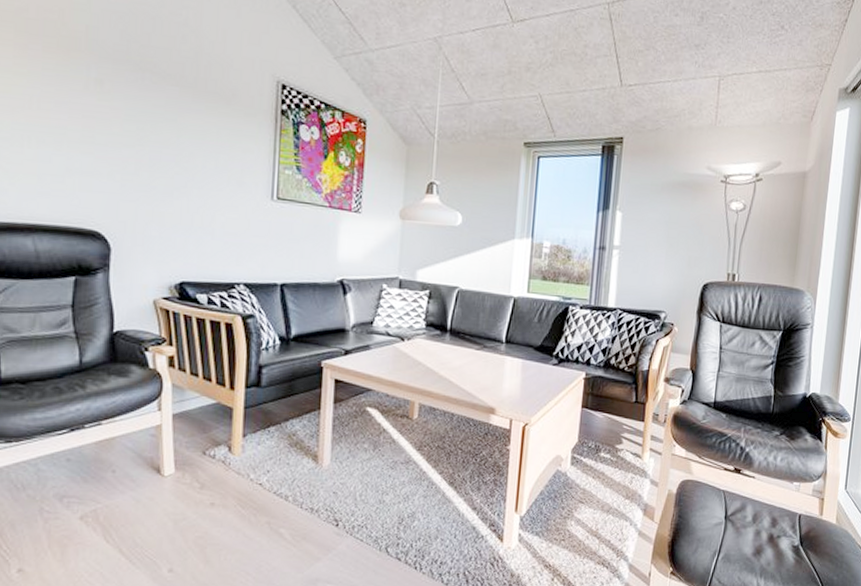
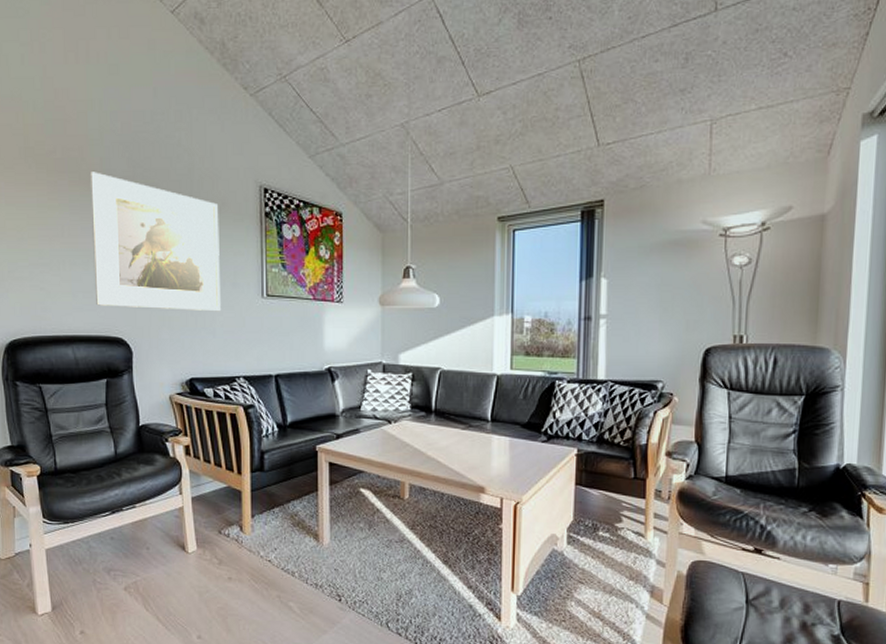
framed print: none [67,39,228,212] -> present [89,172,222,312]

